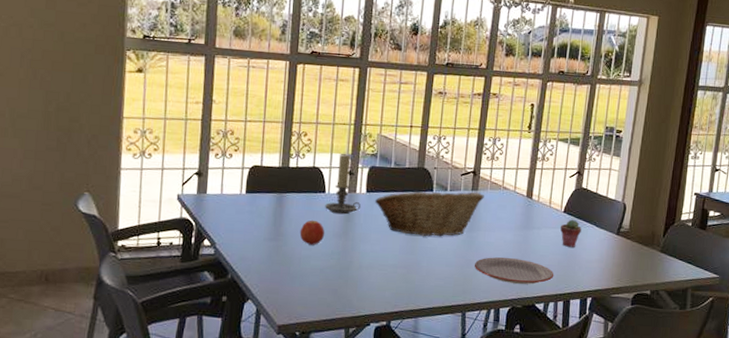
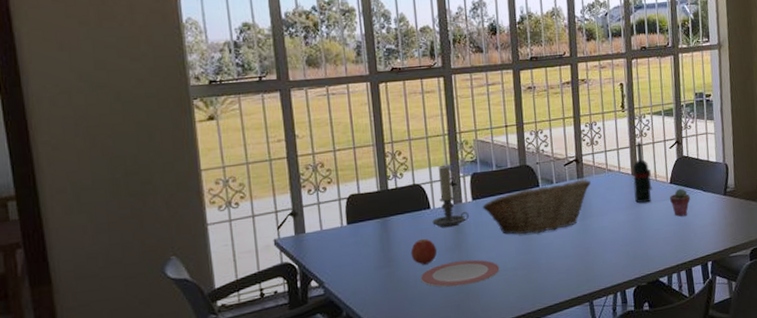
plate: none [305,247,381,273] -> present [420,259,500,288]
plate: present [475,257,554,284] -> none [593,237,672,264]
wine bottle: none [525,164,546,227] -> present [632,141,652,204]

